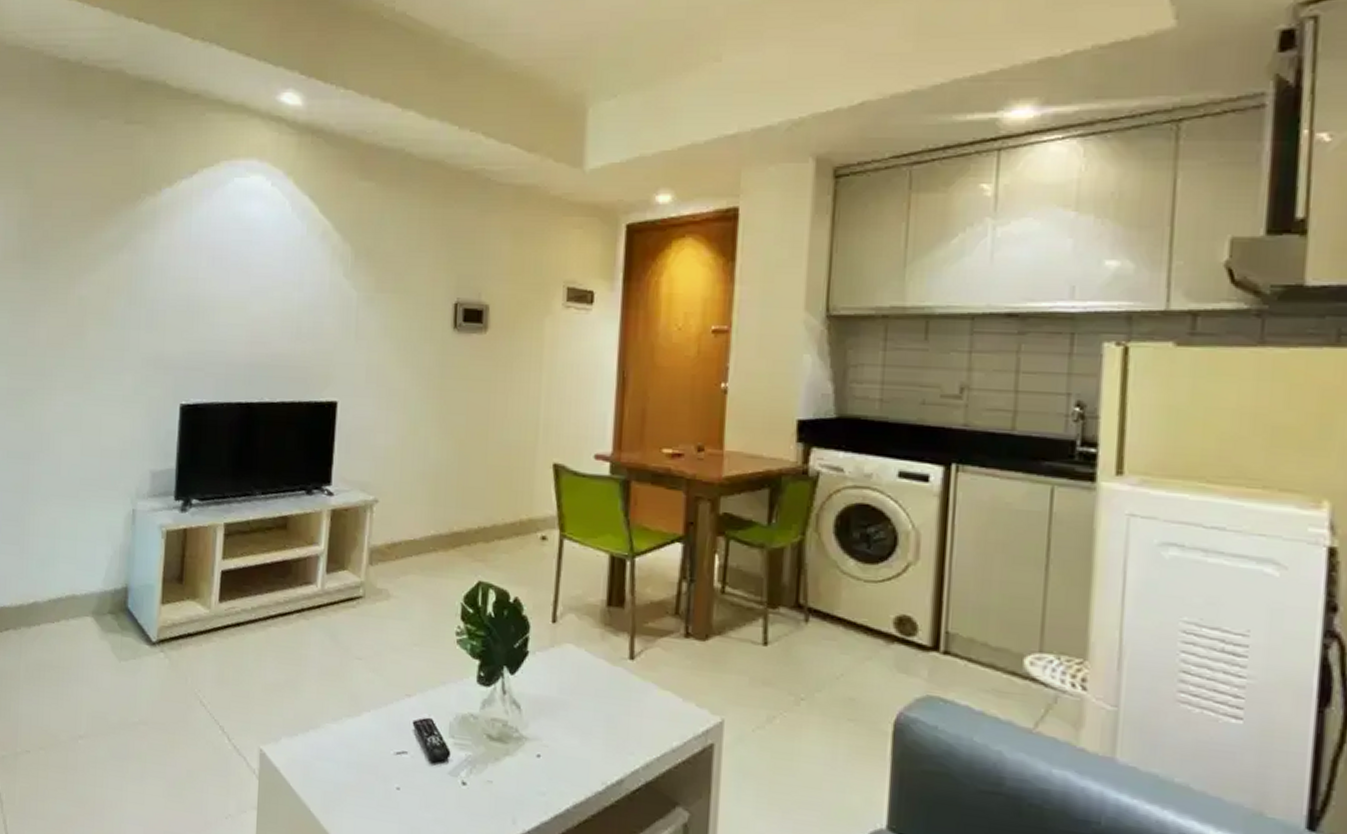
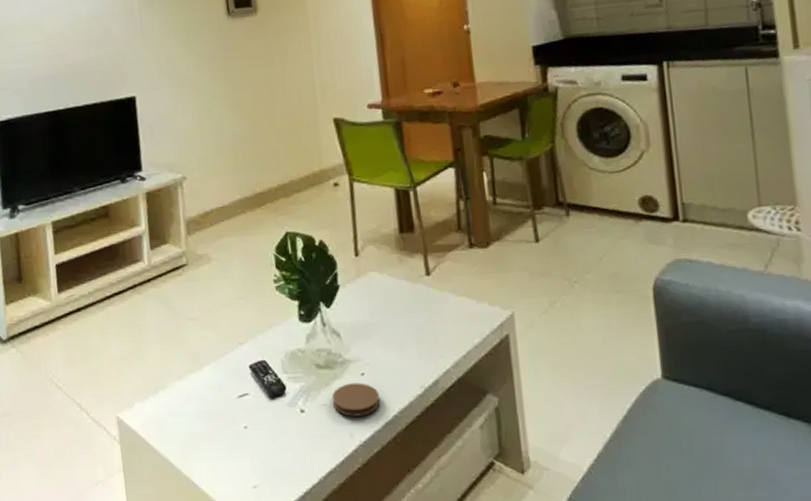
coaster: none [499,763,554,803] -> present [332,383,380,417]

